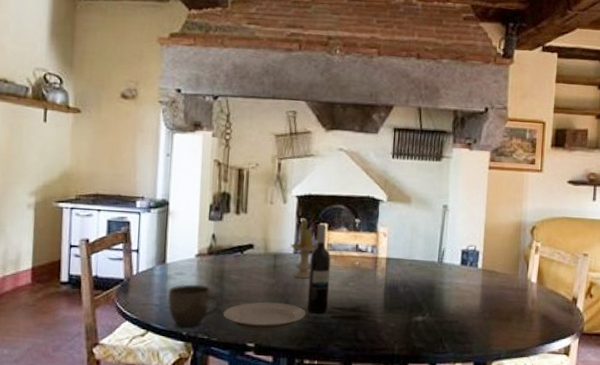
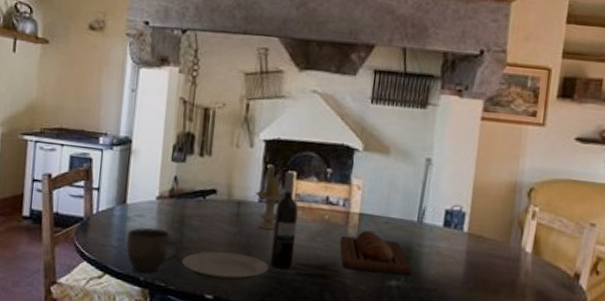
bread loaf: none [370,273,435,311] -> present [339,230,412,276]

